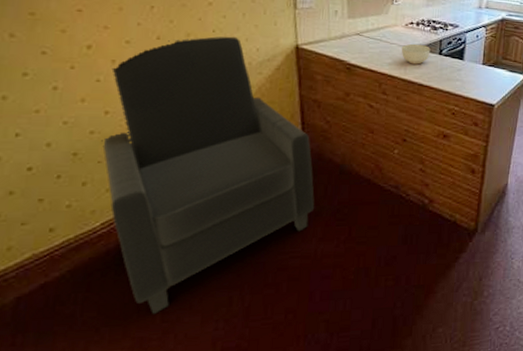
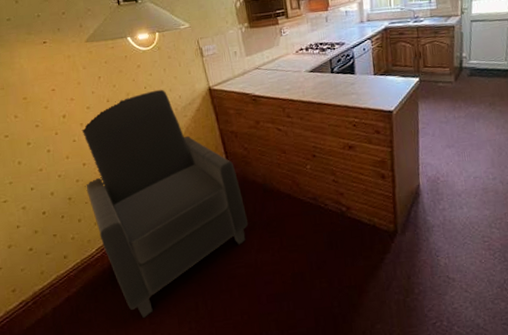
bowl: present [401,43,431,65] -> none [296,66,323,87]

